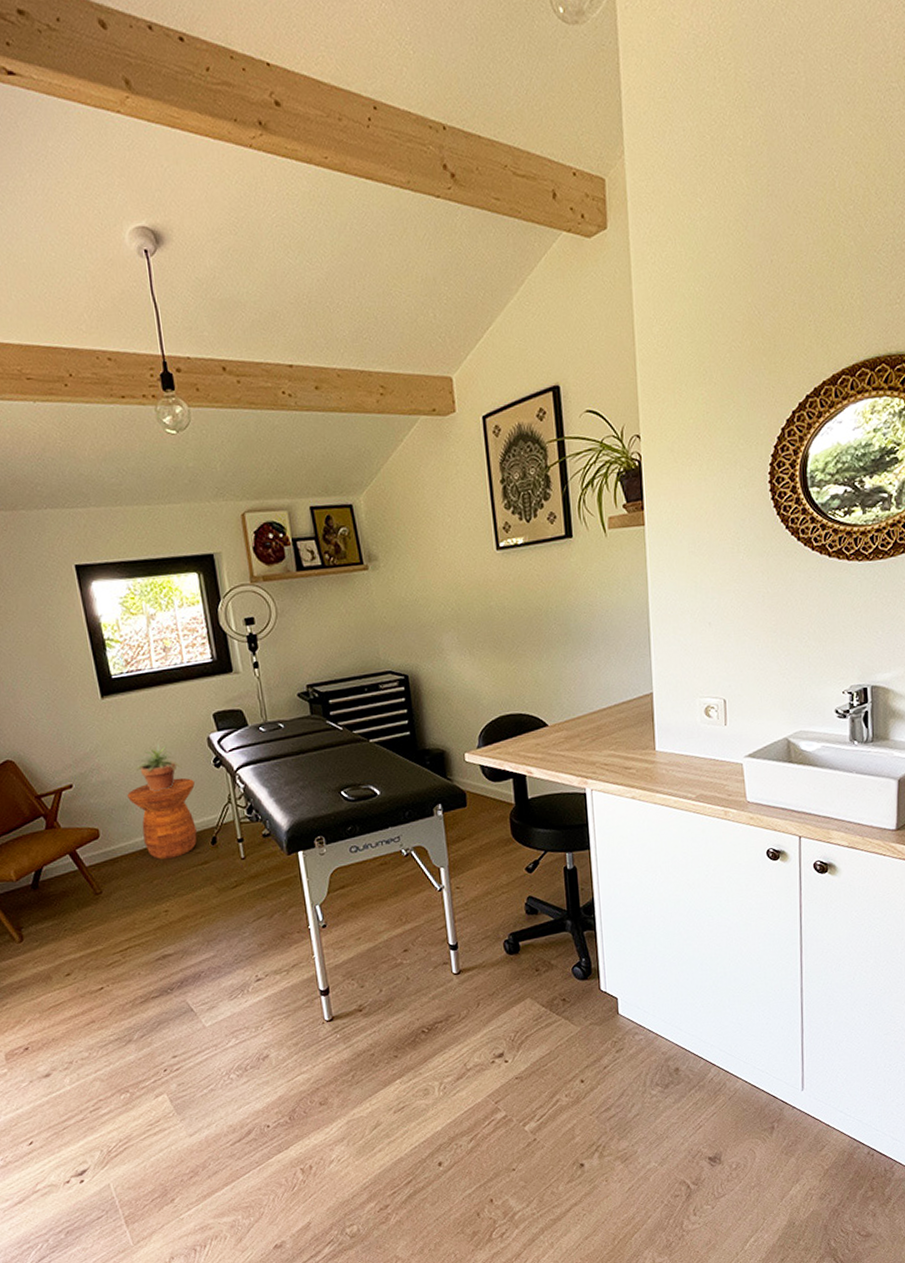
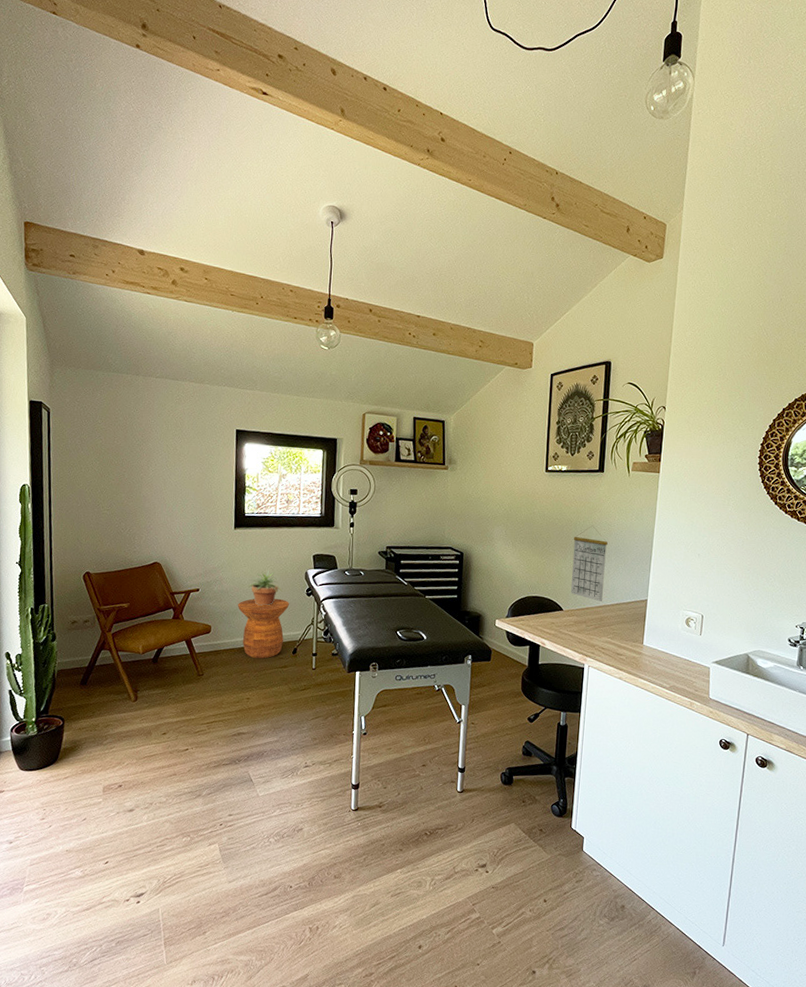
calendar: none [546,610,596,706] -> present [571,525,608,601]

